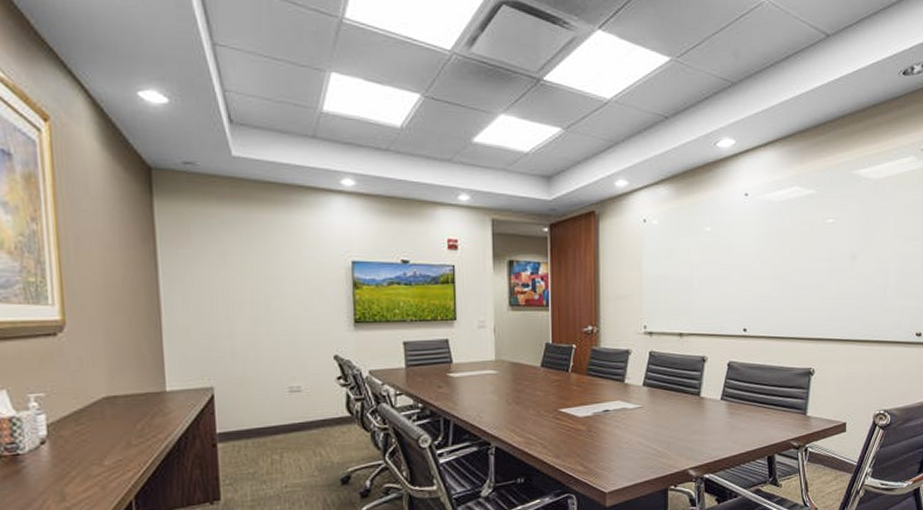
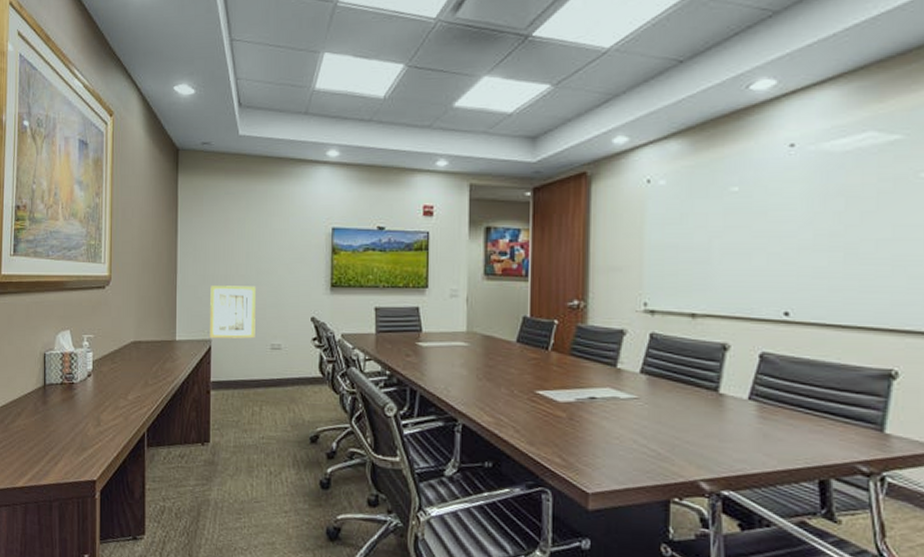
wall art: none [208,325,269,386] -> present [210,285,256,339]

